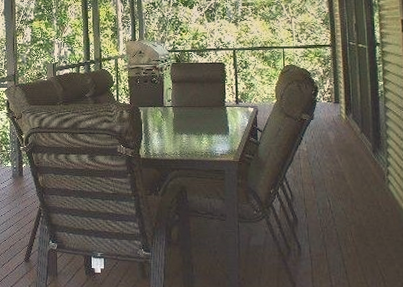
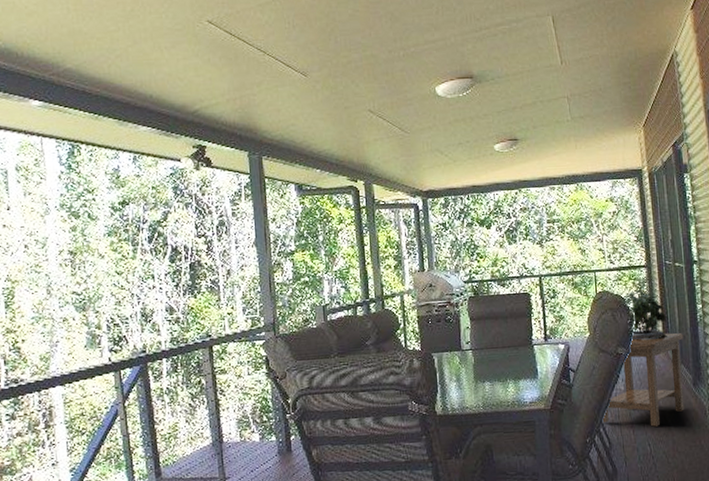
side table: none [286,104,364,185] -> present [603,333,685,427]
potted plant: none [311,63,349,110] -> present [626,287,667,341]

